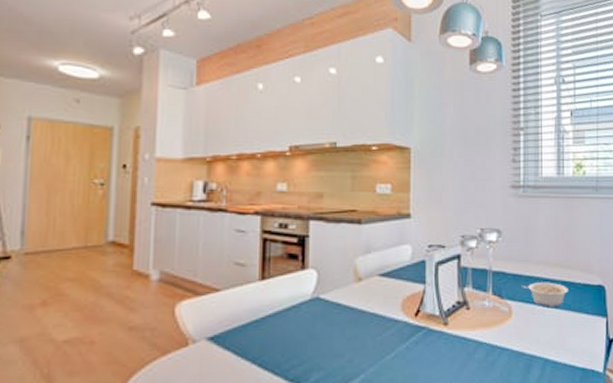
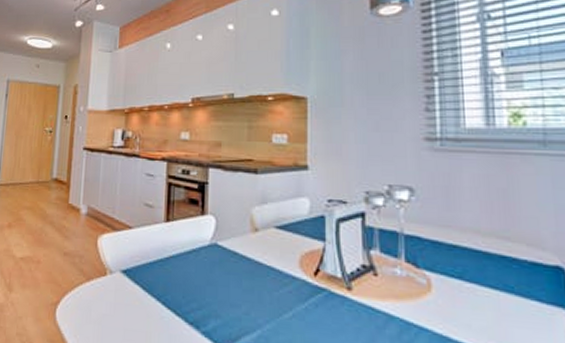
legume: present [521,282,568,307] -> none [443,253,509,287]

